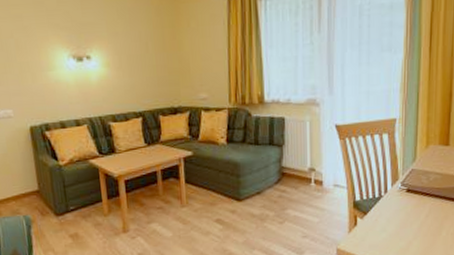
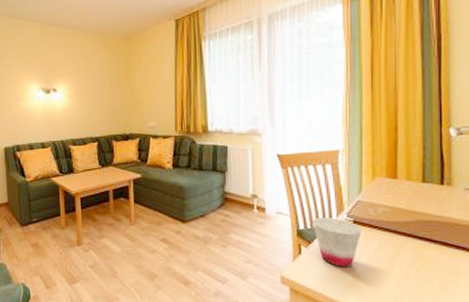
cup: none [369,187,415,236] -> present [313,216,362,267]

